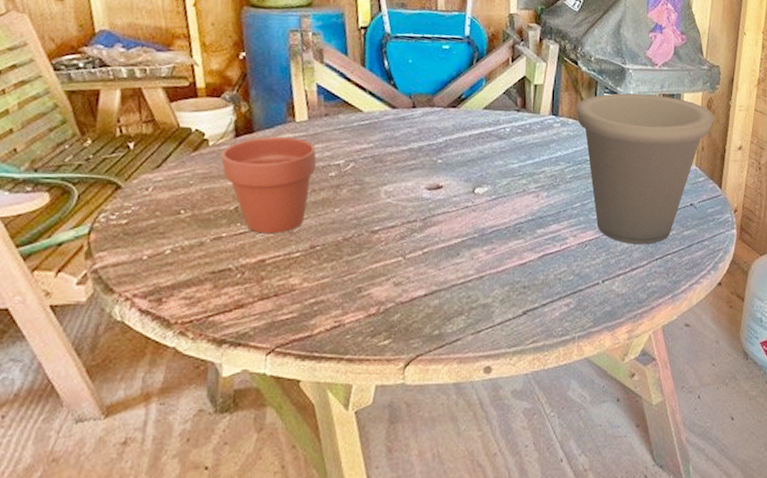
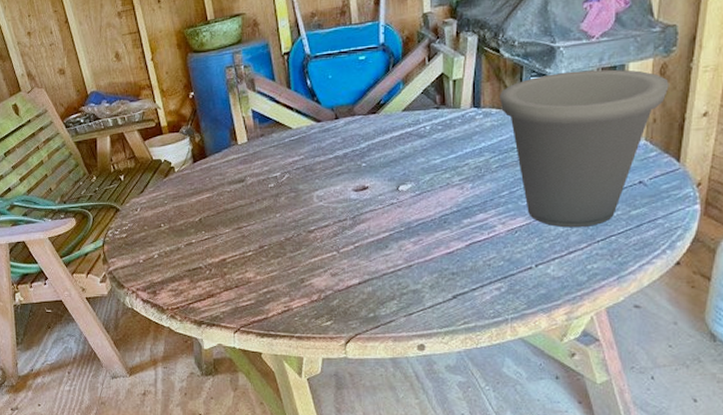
flower pot: present [221,136,317,234] -> none [185,157,258,238]

